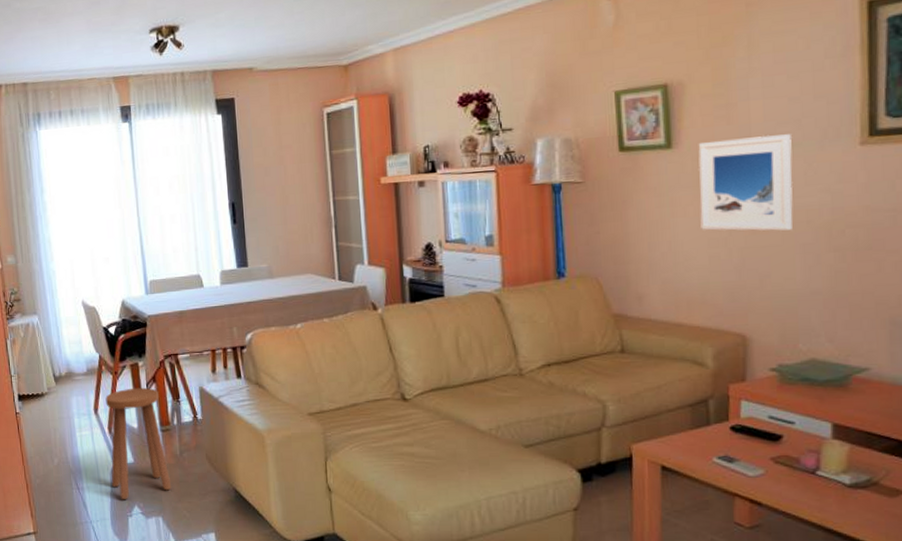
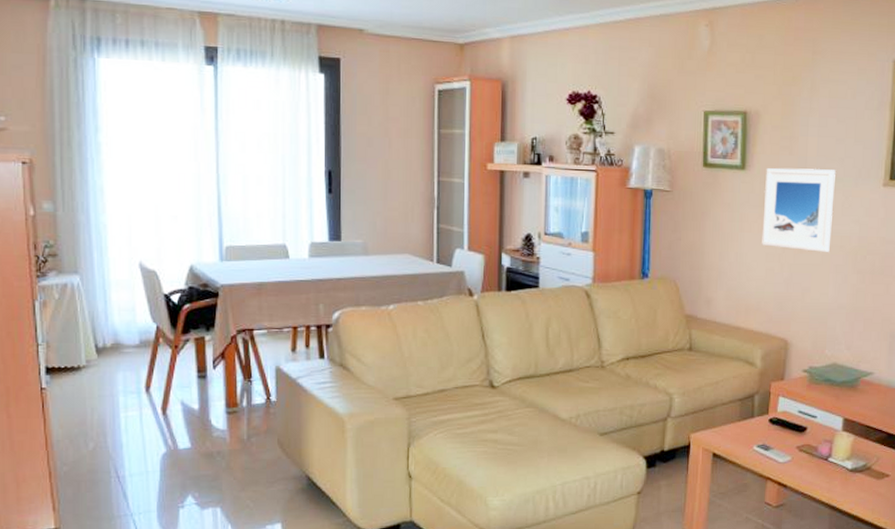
stool: present [105,387,172,500] -> none [161,364,235,490]

